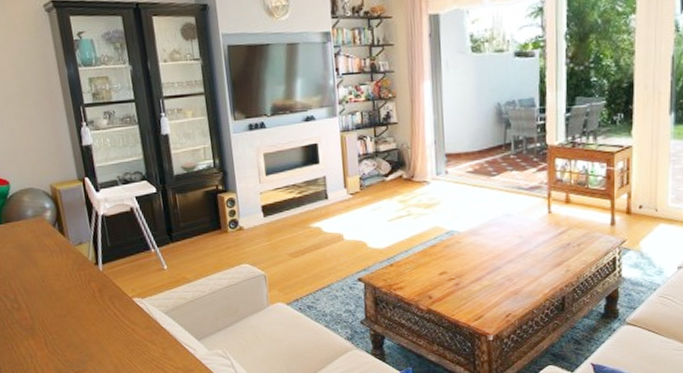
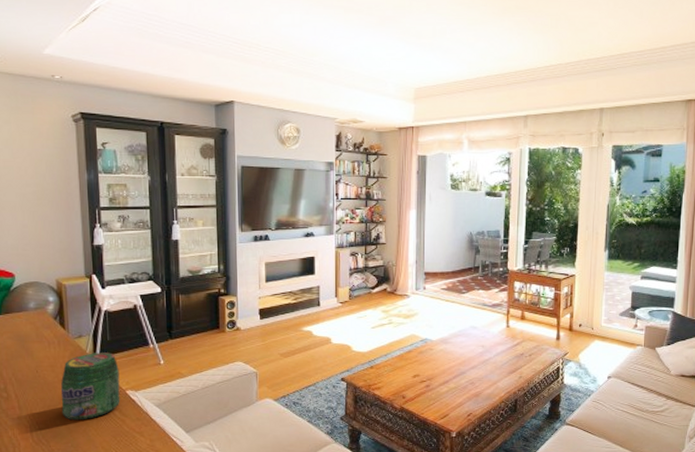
jar: none [67,259,128,330] -> present [60,353,121,421]

